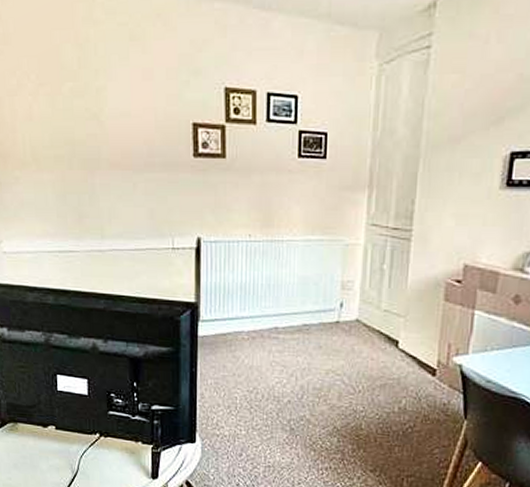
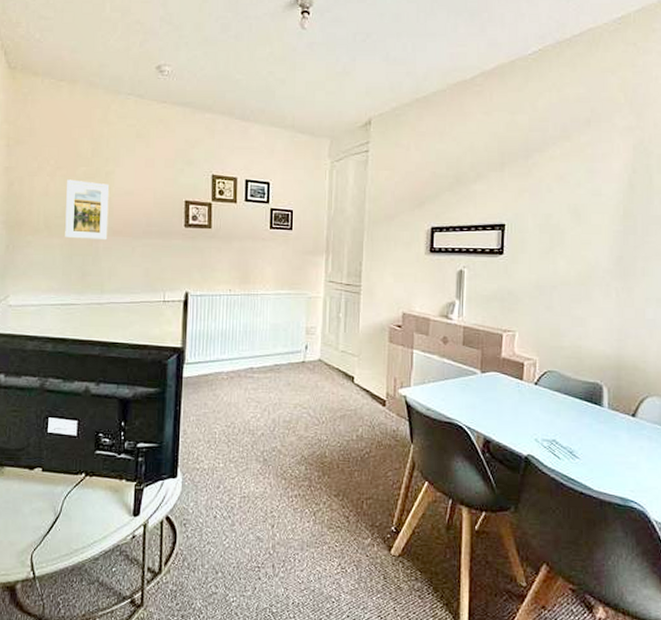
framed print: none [52,99,104,175] -> present [65,179,110,240]

